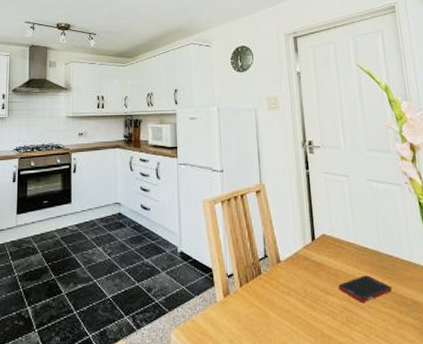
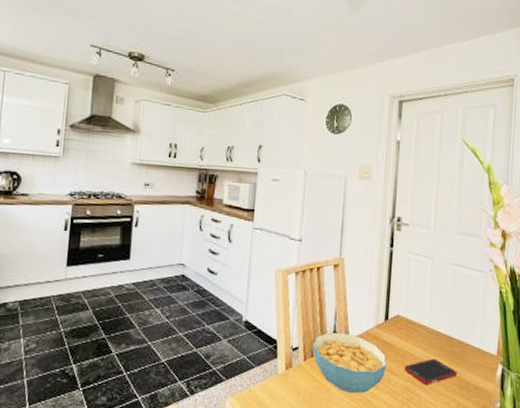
cereal bowl: none [246,256,321,317] -> present [312,332,387,394]

